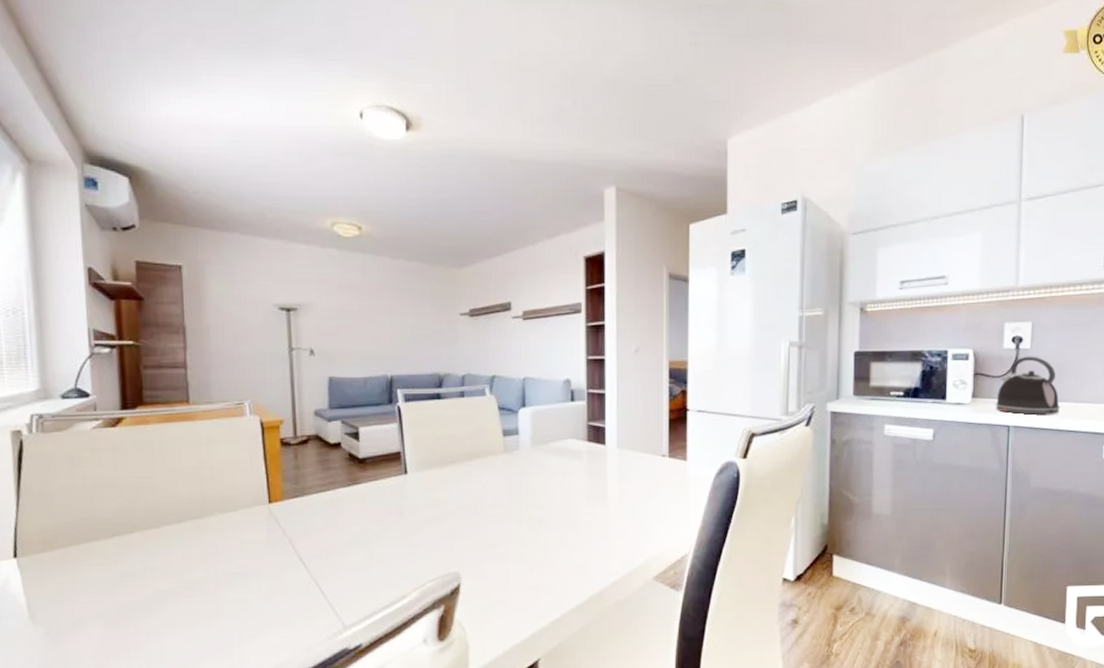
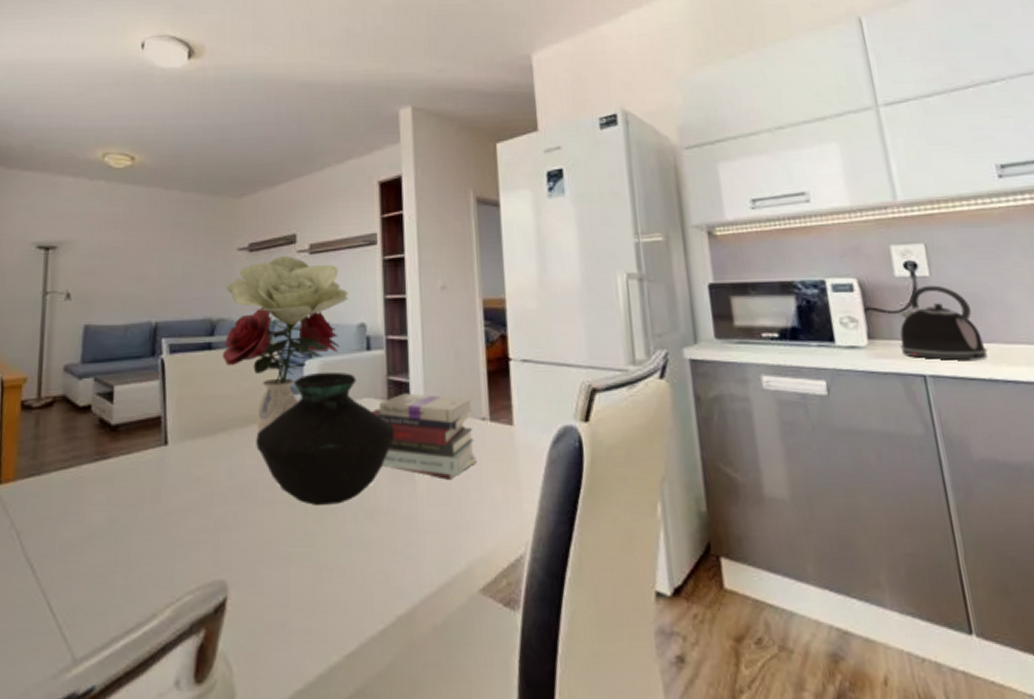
flower bouquet: none [449,321,556,465] -> present [222,256,348,432]
vase: none [480,418,592,519] -> present [256,371,395,505]
books: none [575,435,656,501] -> present [372,393,477,480]

